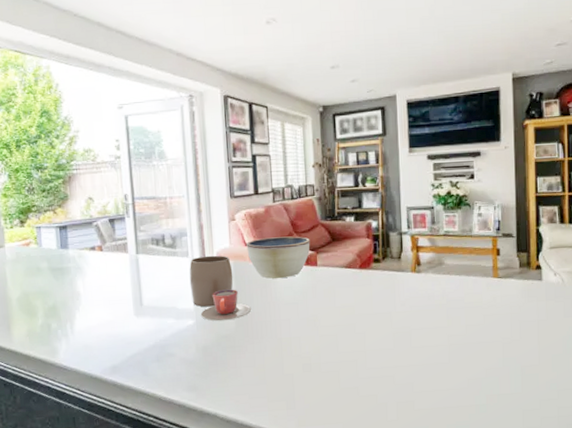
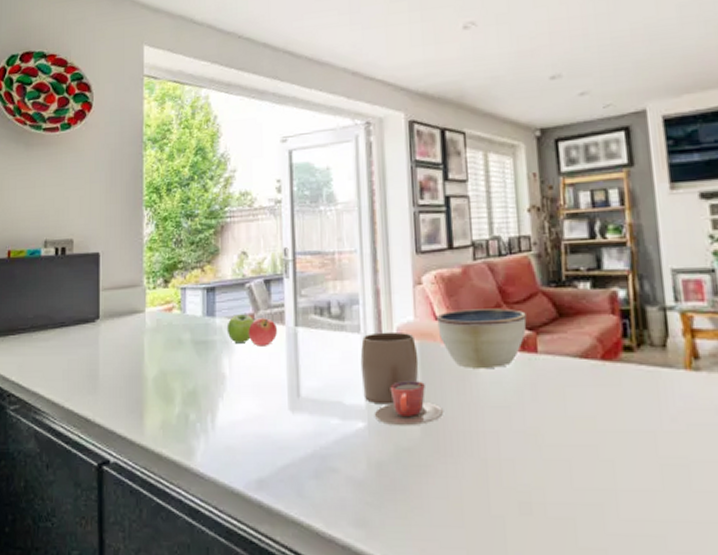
fruit: none [79,246,103,268] -> present [226,314,255,342]
fruit: none [97,248,123,270] -> present [248,318,278,346]

